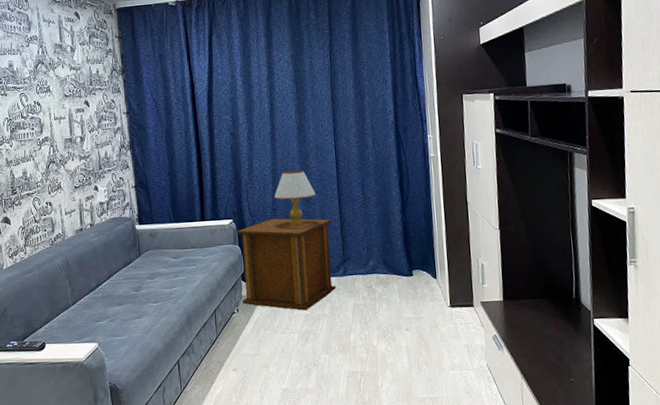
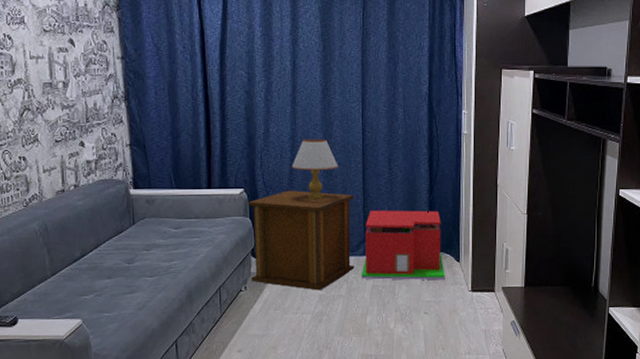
storage bin: none [342,230,424,299] -> present [361,210,445,281]

